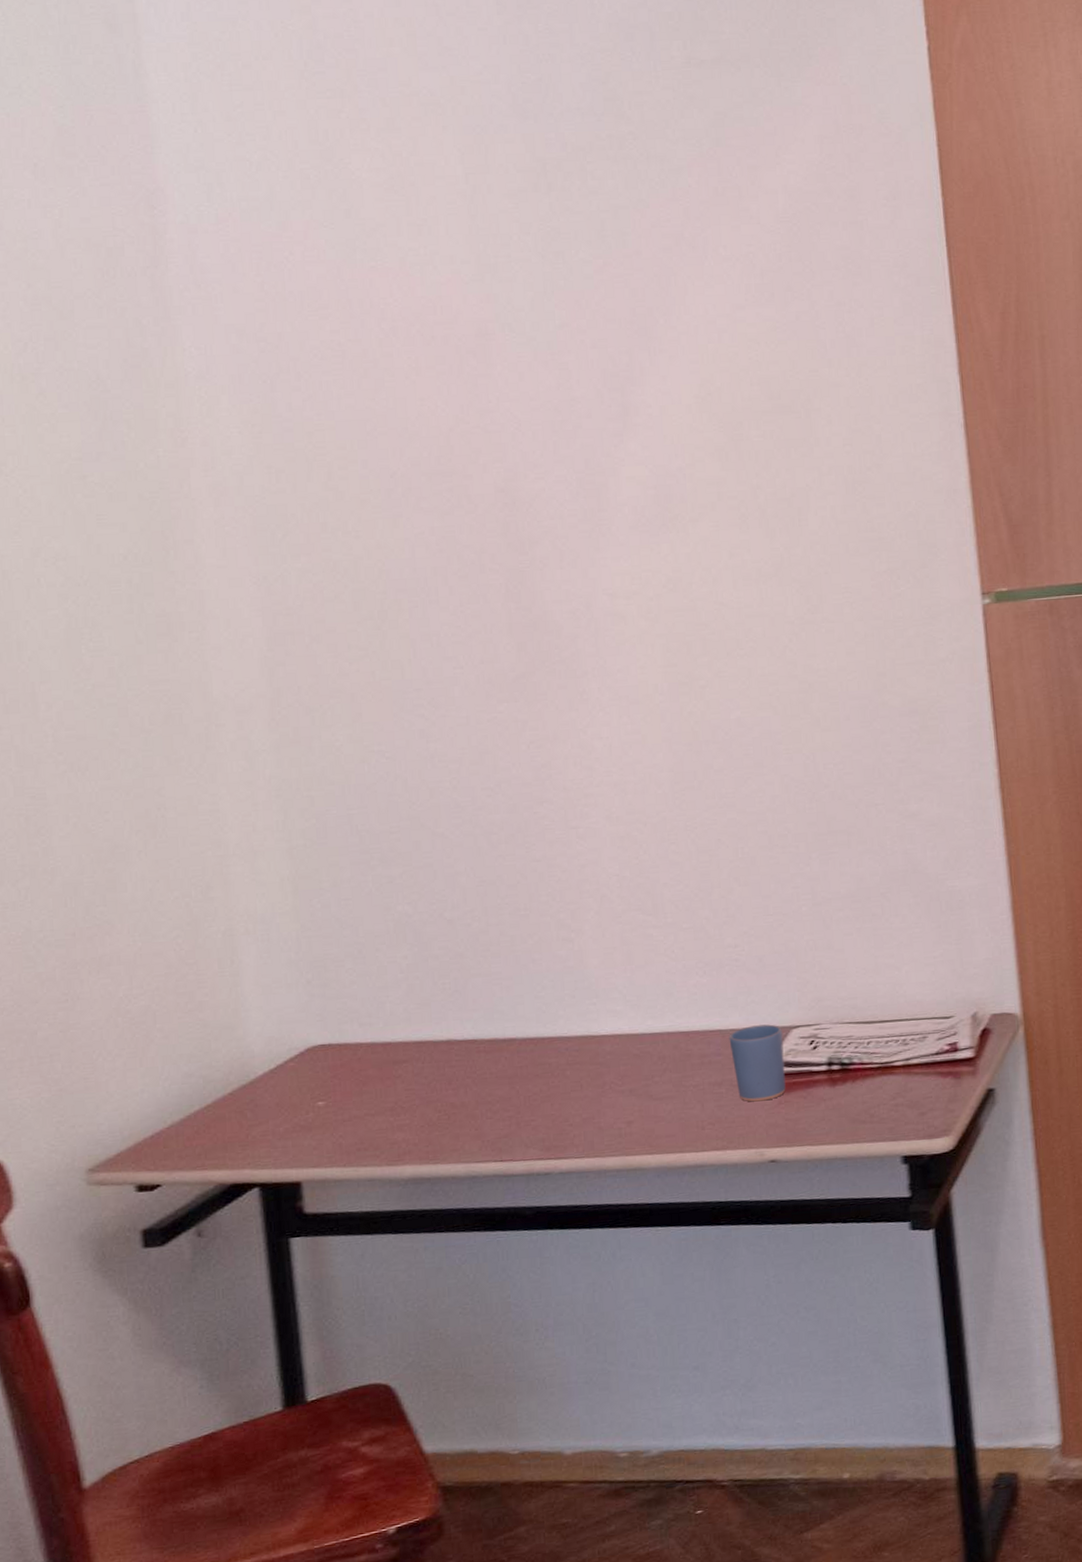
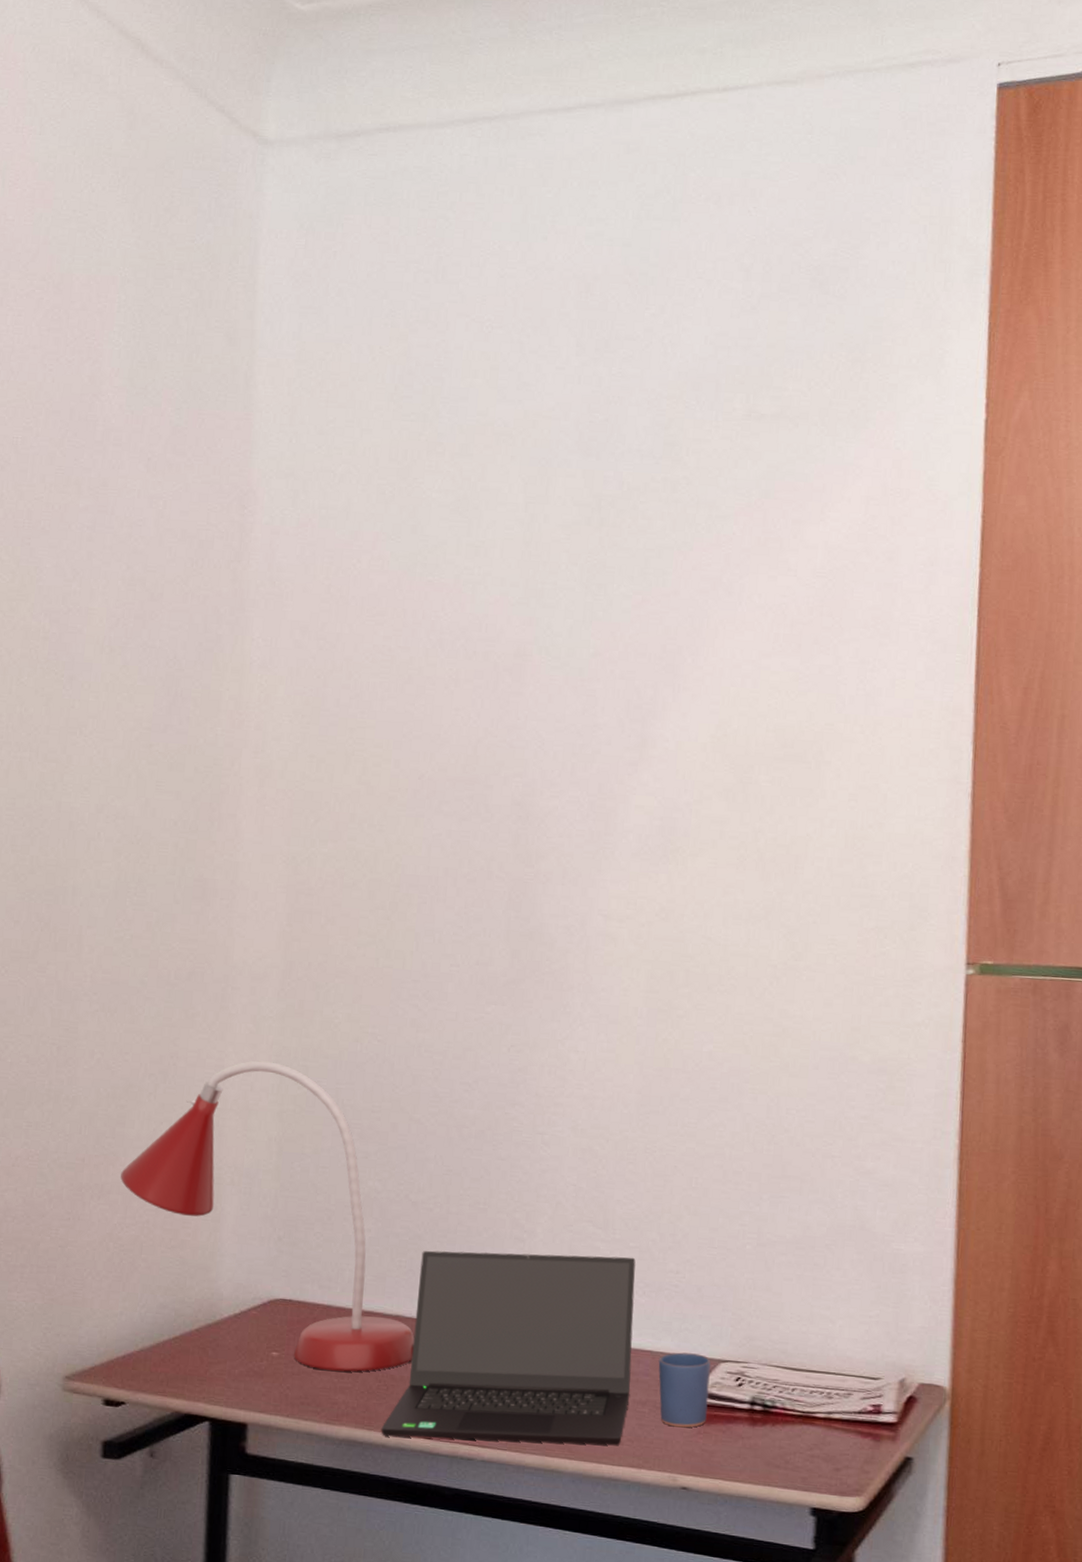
desk lamp: none [118,797,472,1111] -> present [120,1061,415,1372]
laptop: none [448,938,705,1168] -> present [381,1250,636,1445]

